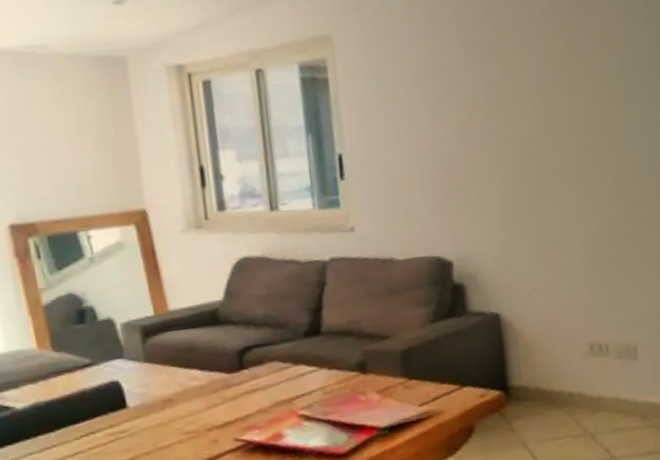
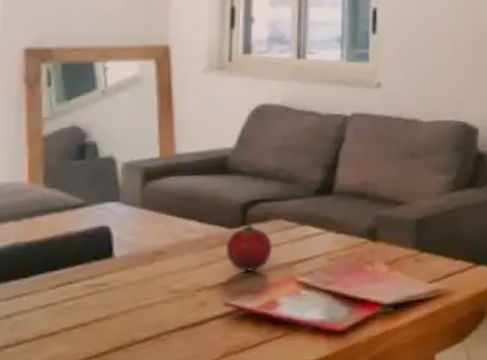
fruit: none [228,369,272,410] -> present [225,225,272,272]

